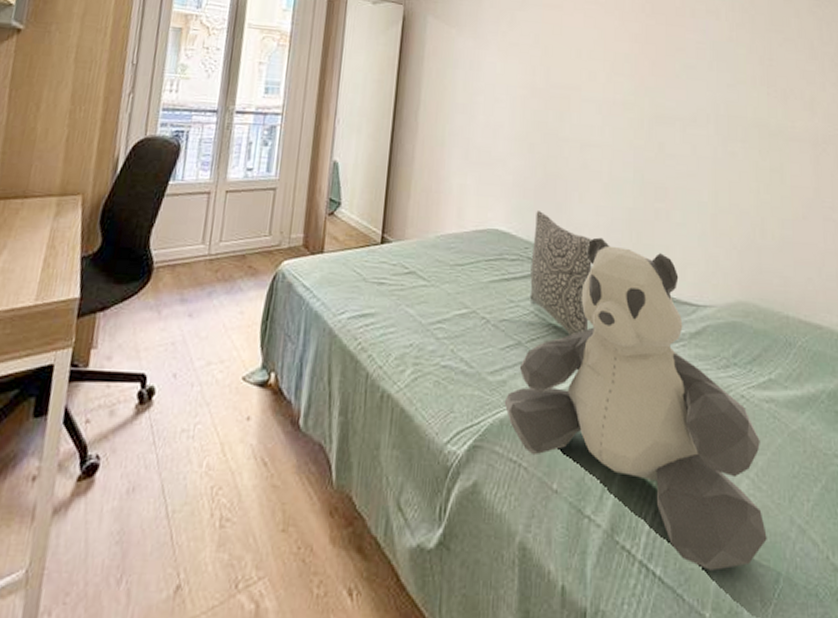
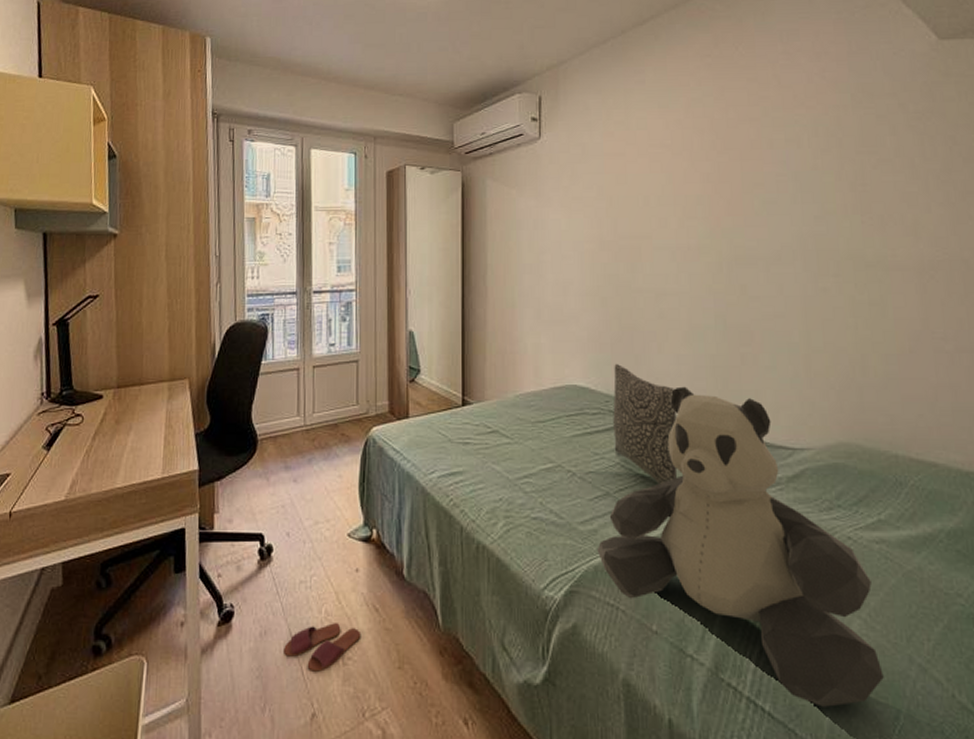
slippers: none [152,478,245,536] -> present [284,623,362,672]

